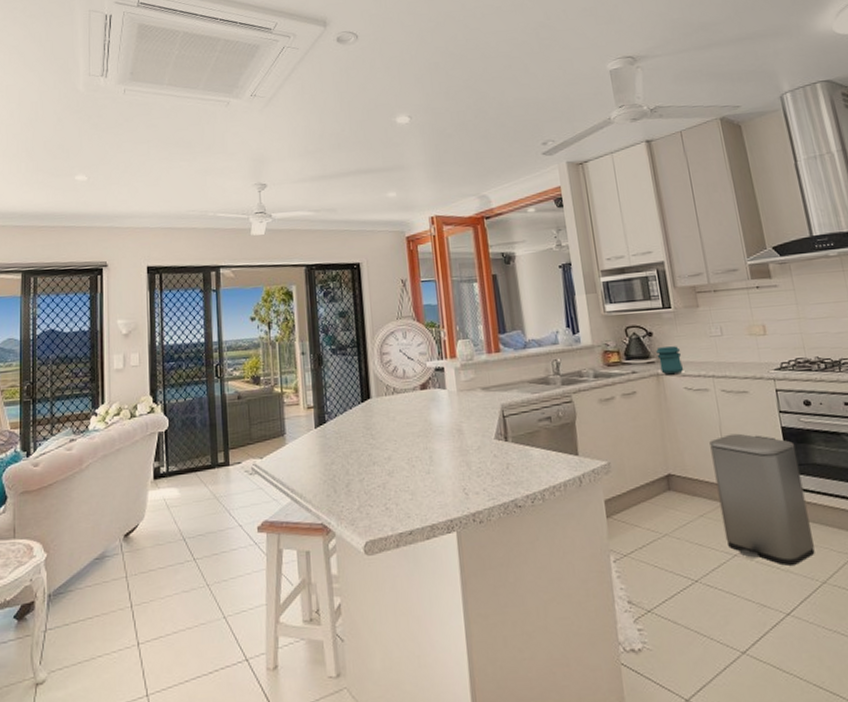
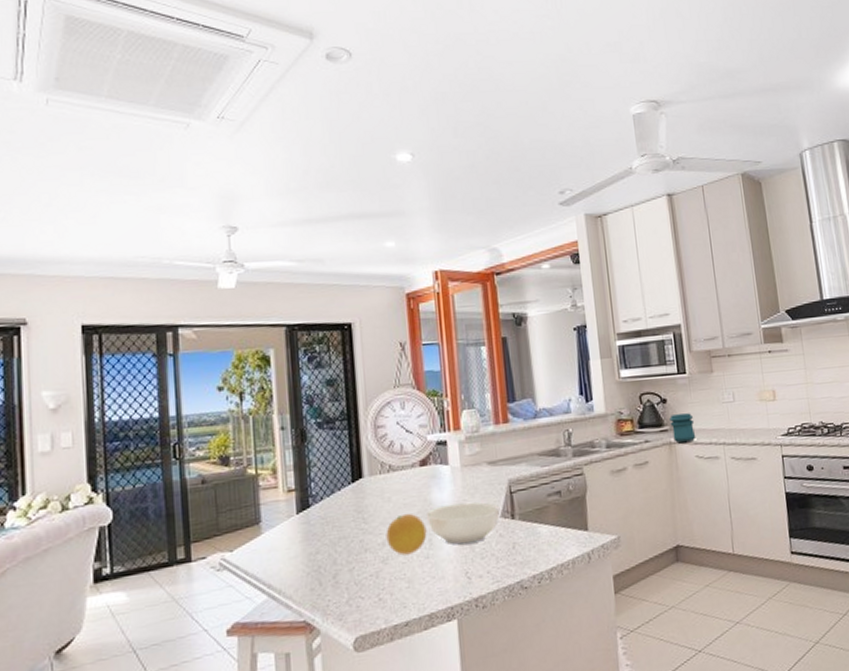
fruit: none [391,431,428,470] -> present [386,513,427,556]
bowl: none [427,424,495,463] -> present [427,502,501,545]
pedal bin: present [709,433,815,566] -> none [718,500,810,629]

